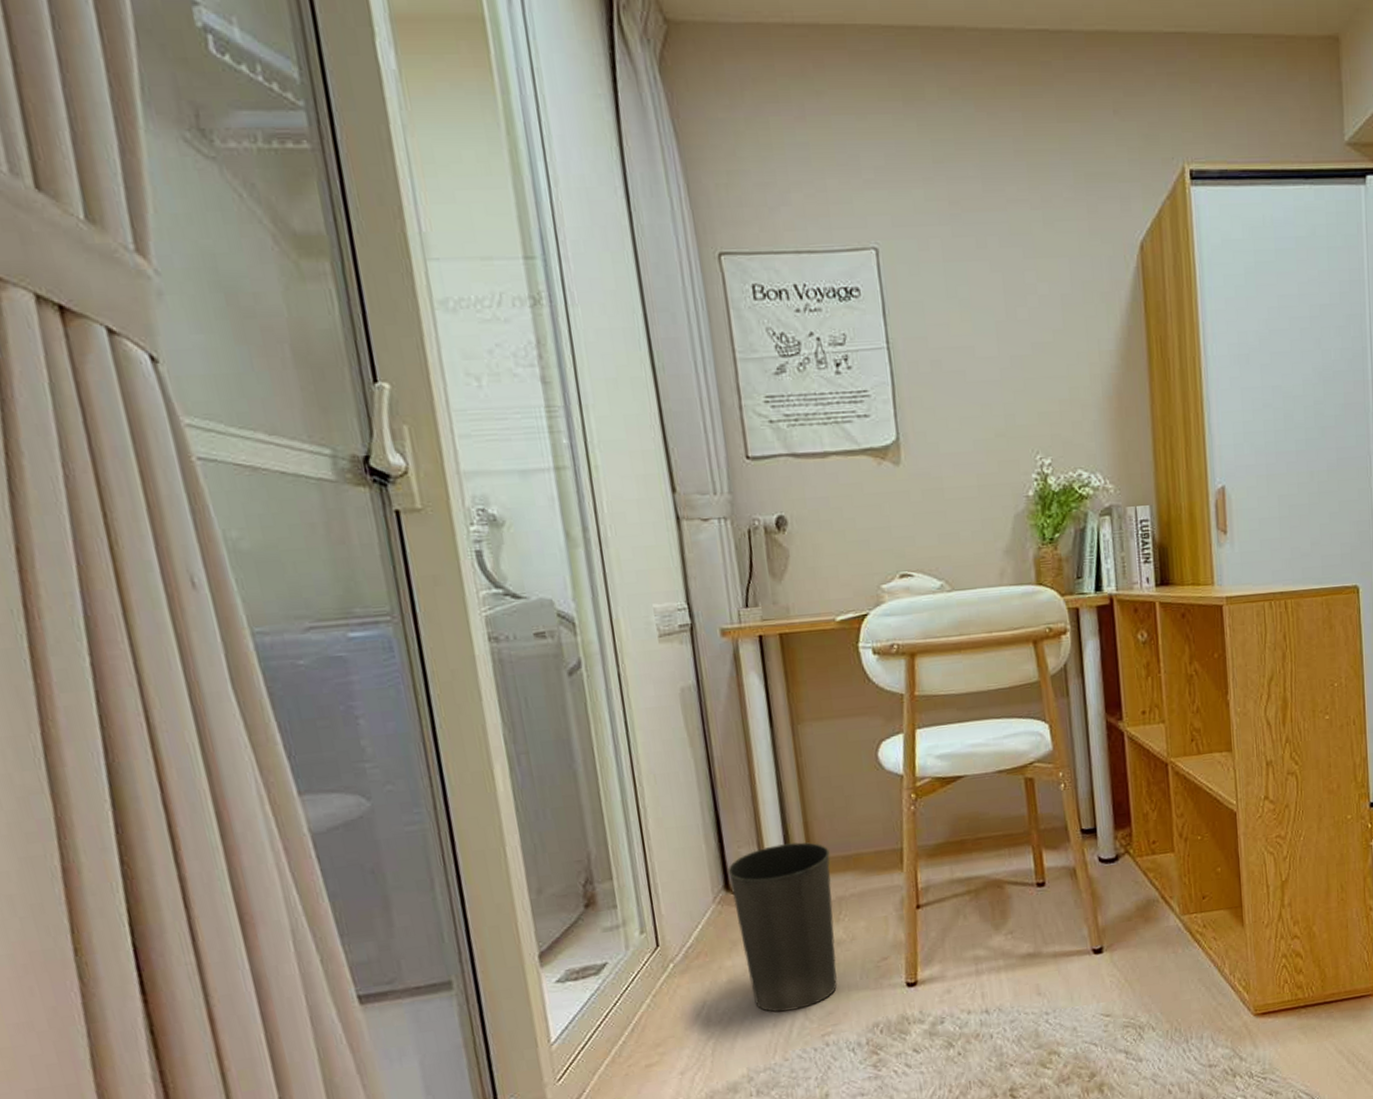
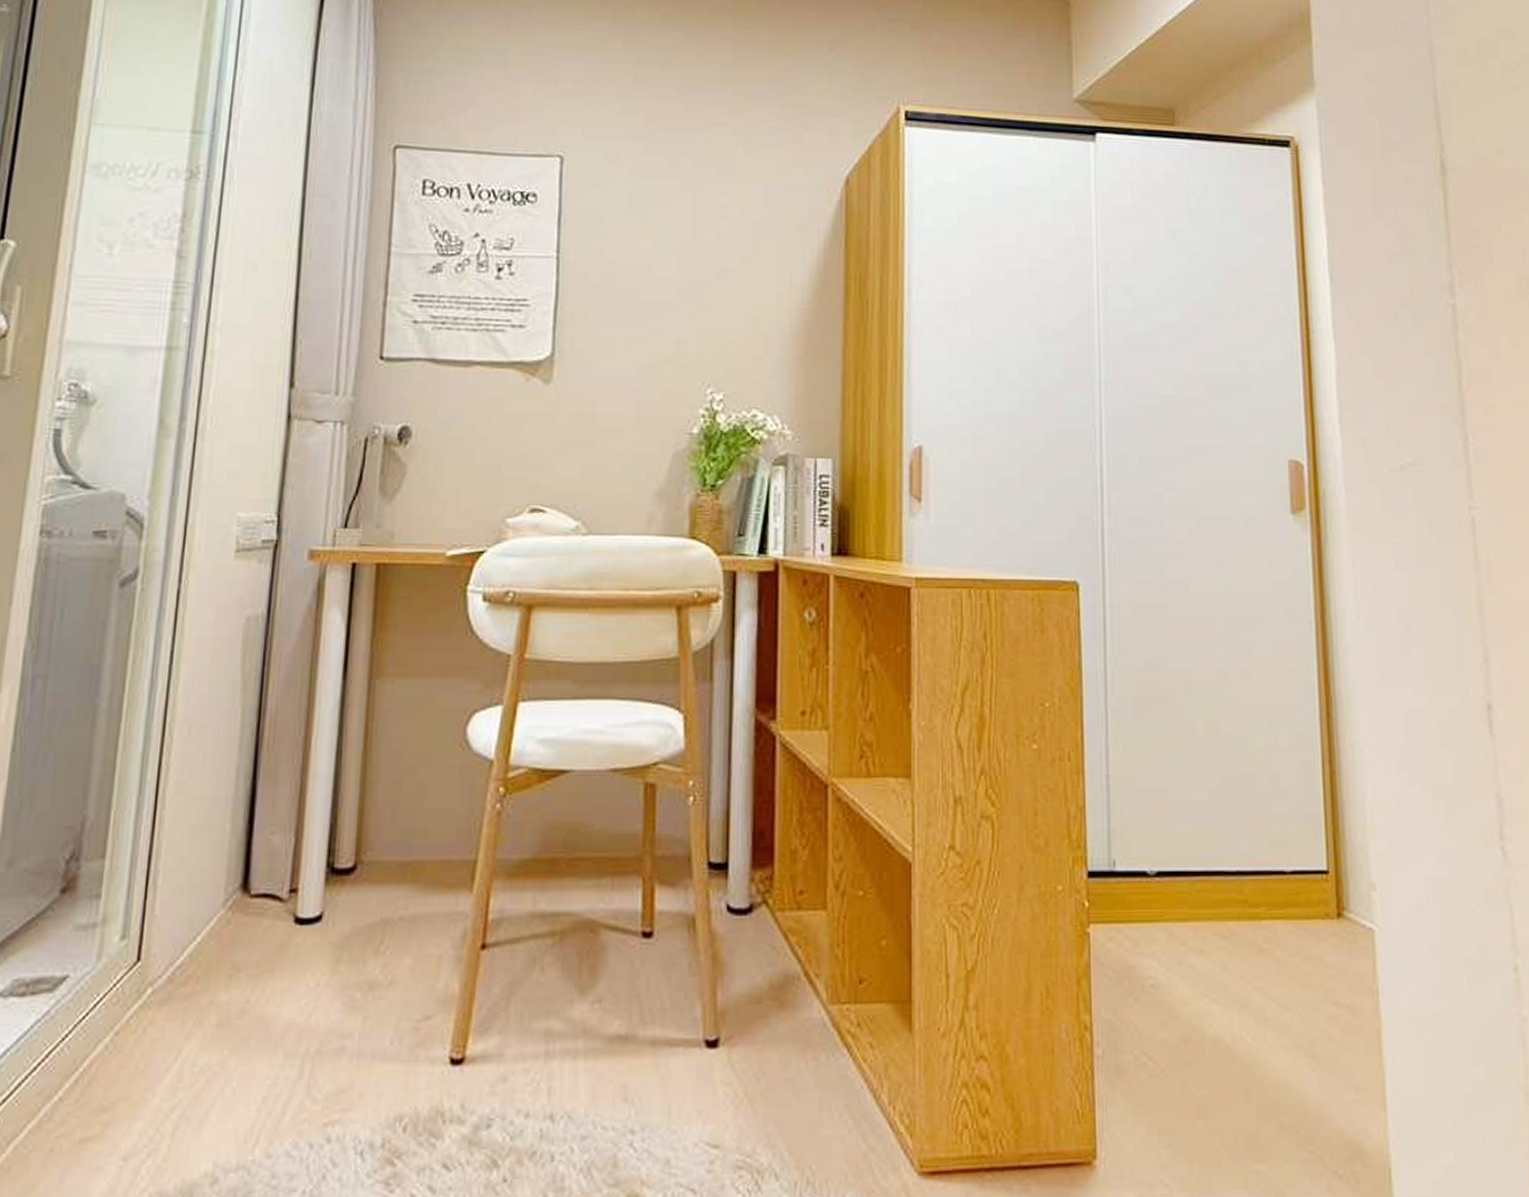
waste basket: present [728,842,838,1013] -> none [245,836,384,1082]

